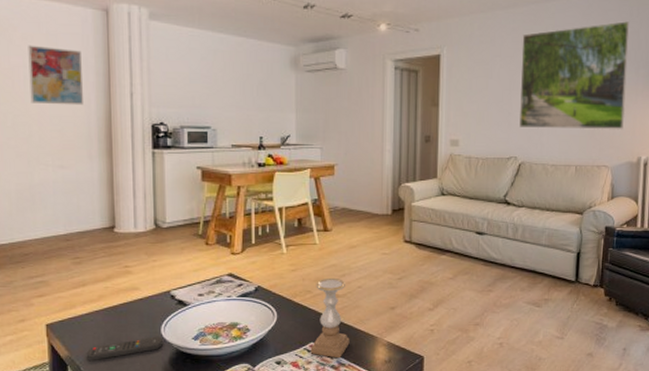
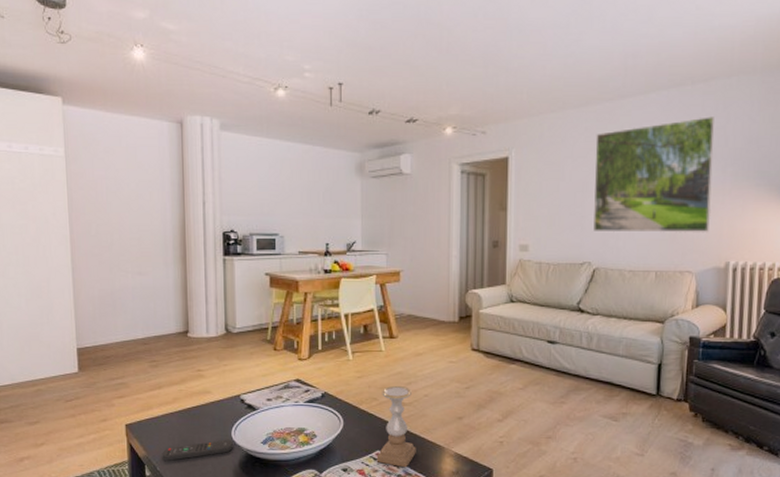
wall art: present [28,45,84,106] -> none [110,158,161,215]

